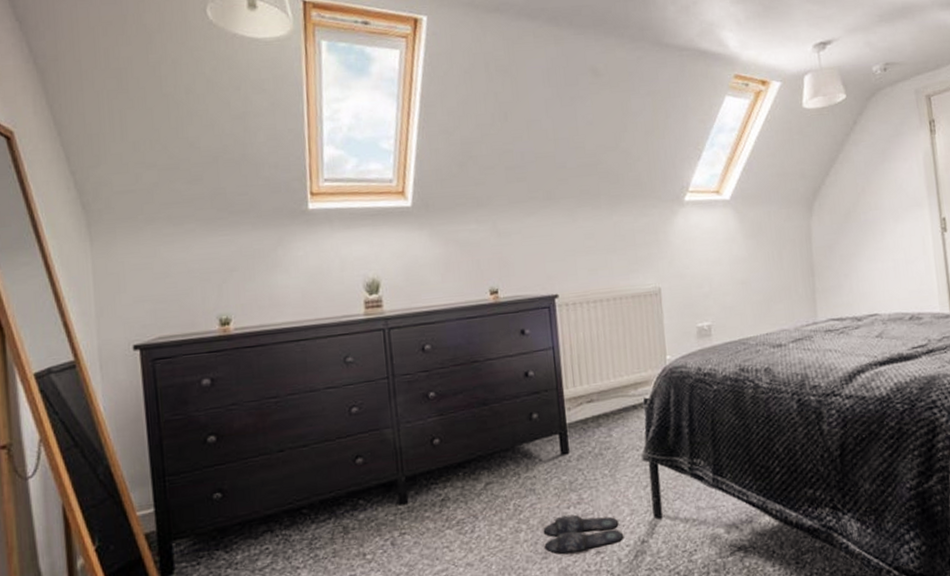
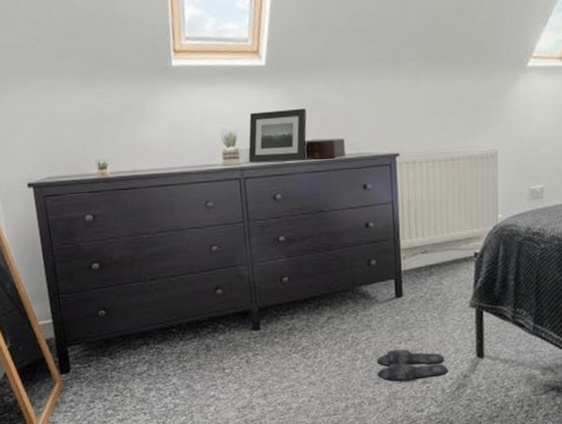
picture frame: none [393,250,458,311] -> present [248,108,307,163]
jewelry box: none [455,281,500,305] -> present [304,138,345,160]

